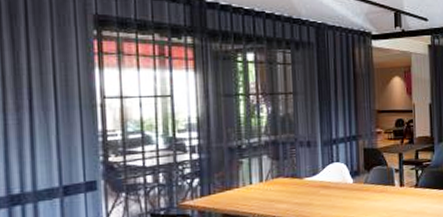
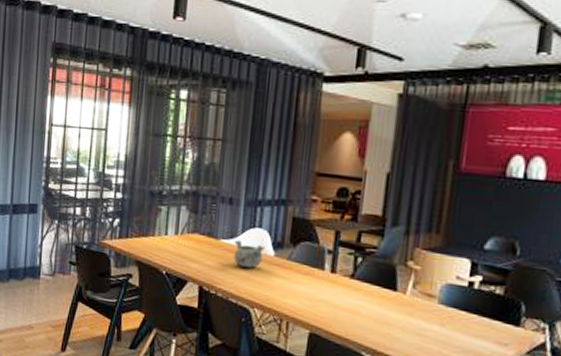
decorative bowl: none [317,175,344,198] -> present [234,240,265,268]

